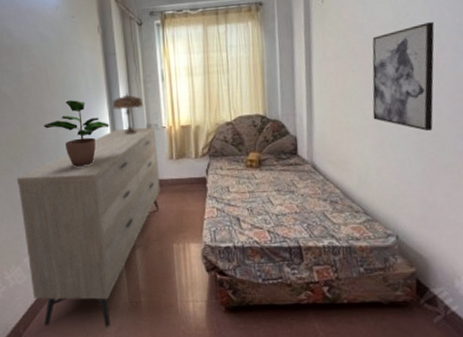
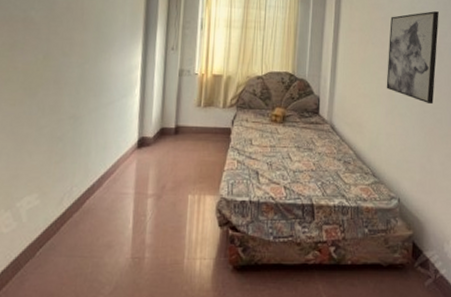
dresser: present [16,127,160,328] -> none [19,70,188,288]
potted plant: present [43,100,109,167] -> none [69,35,141,105]
table lamp: present [112,93,144,135] -> none [146,36,179,77]

